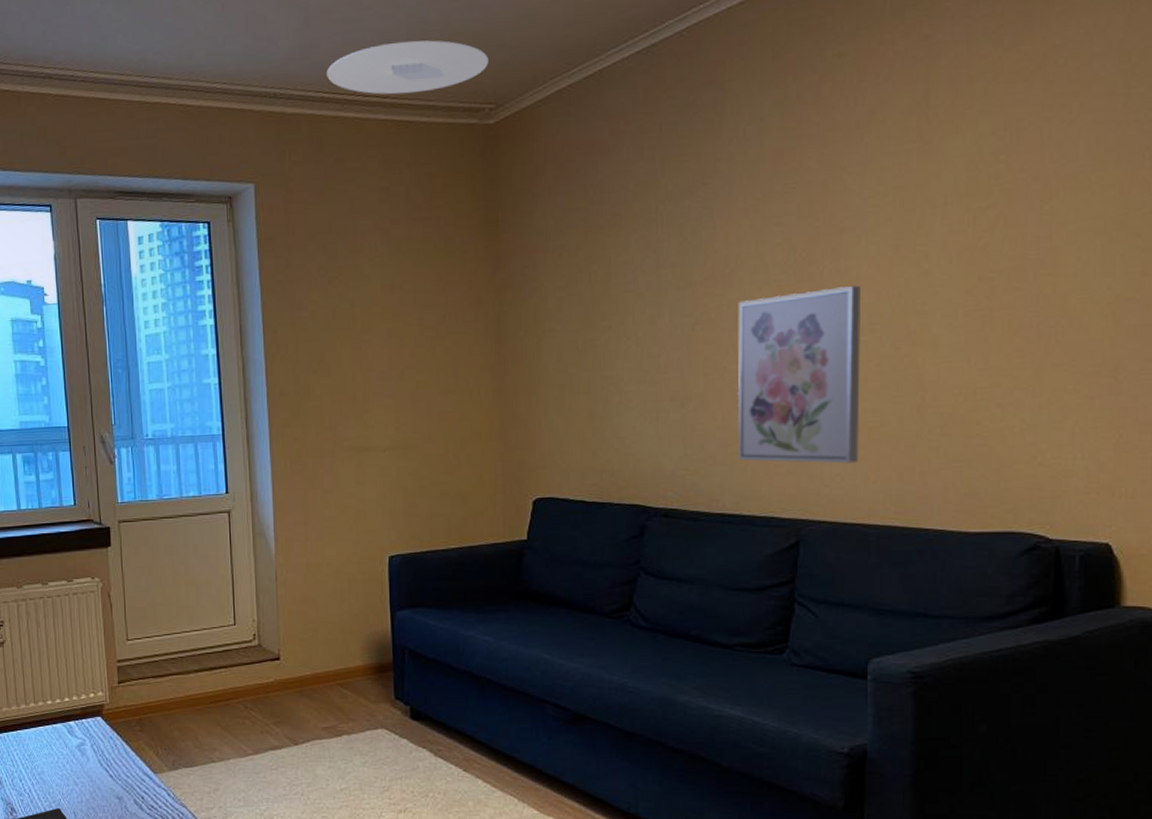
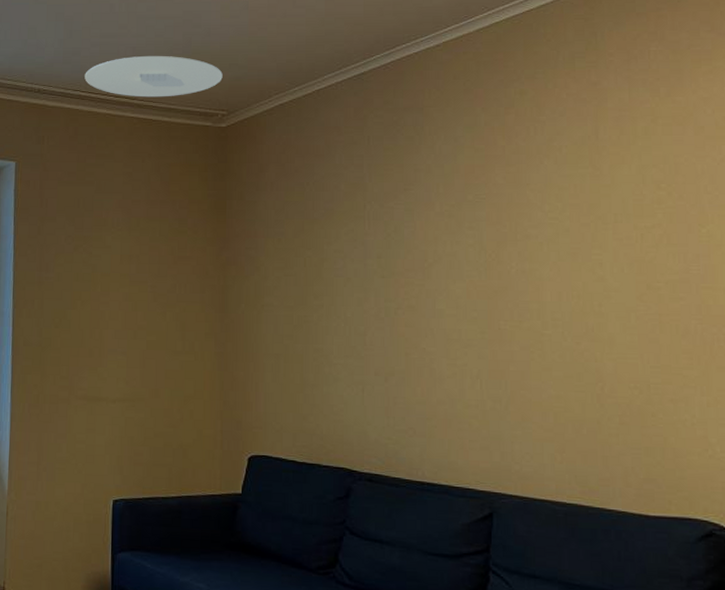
wall art: present [737,285,862,464] -> none [435,285,546,444]

